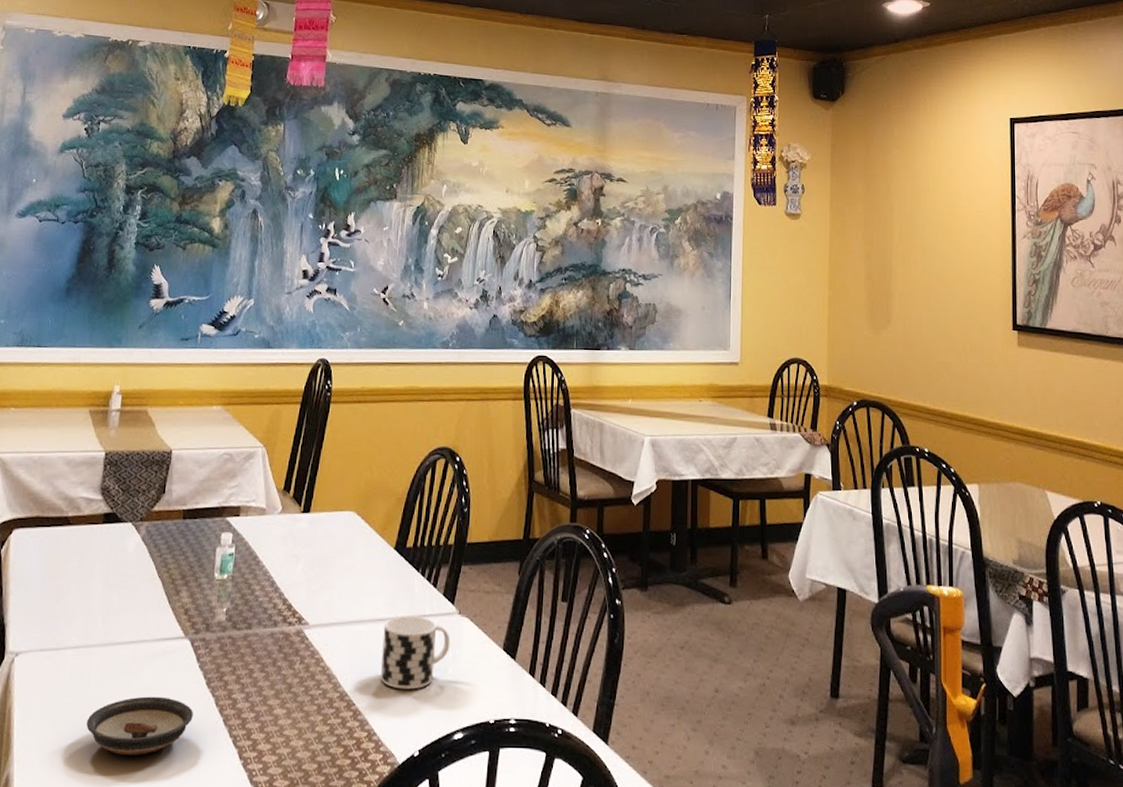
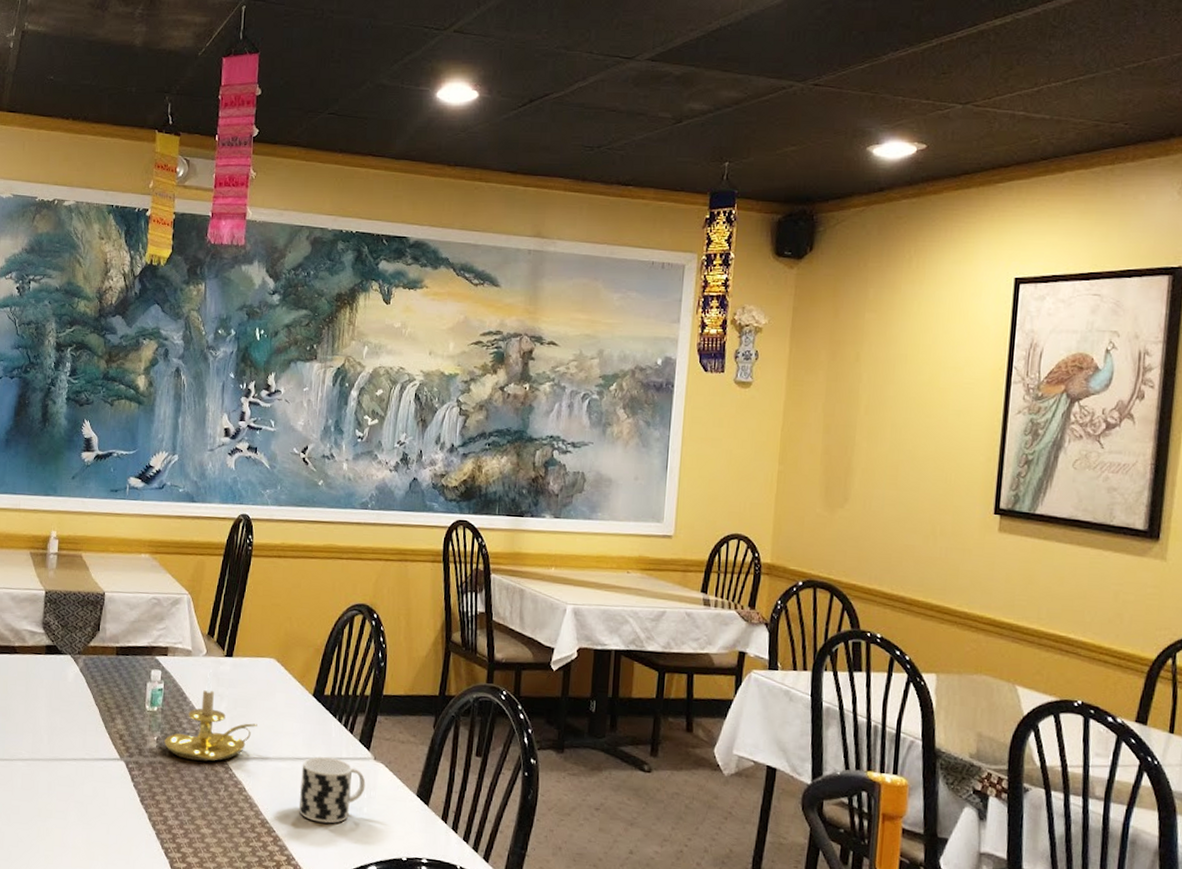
saucer: present [86,696,193,755] -> none [37,806,129,856]
candle holder: none [234,528,336,632] -> present [164,669,257,762]

